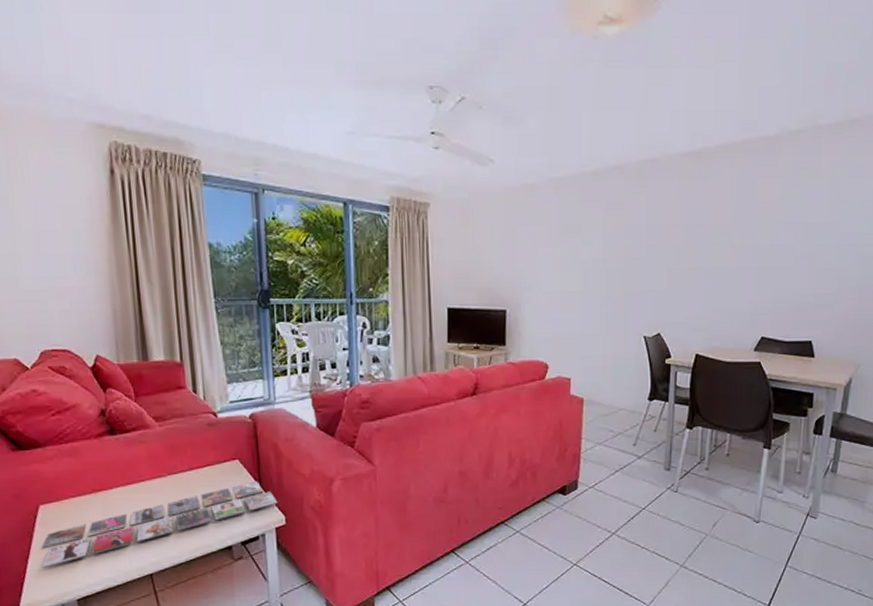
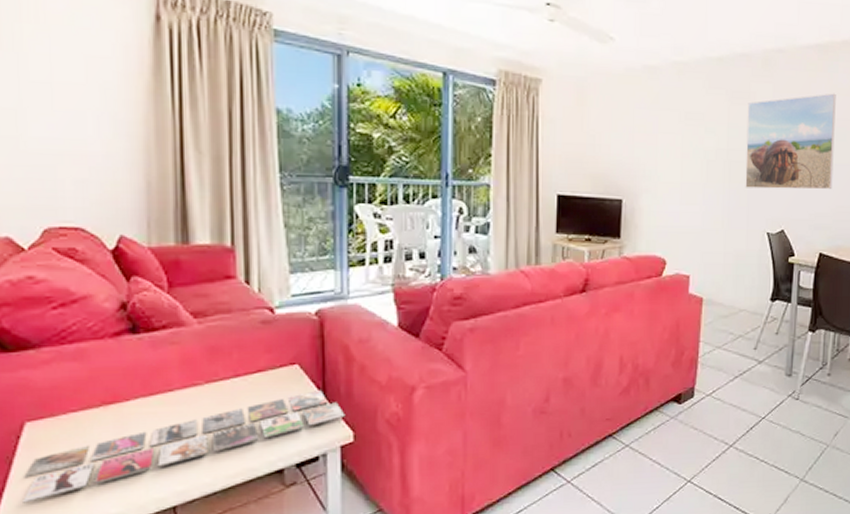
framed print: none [621,198,710,295] -> present [745,93,836,190]

